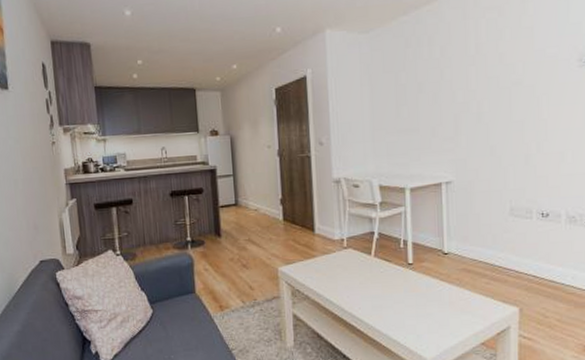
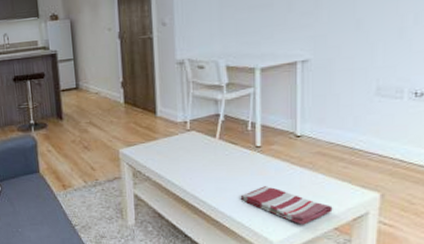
dish towel: none [395,303,479,341] -> present [240,186,333,225]

